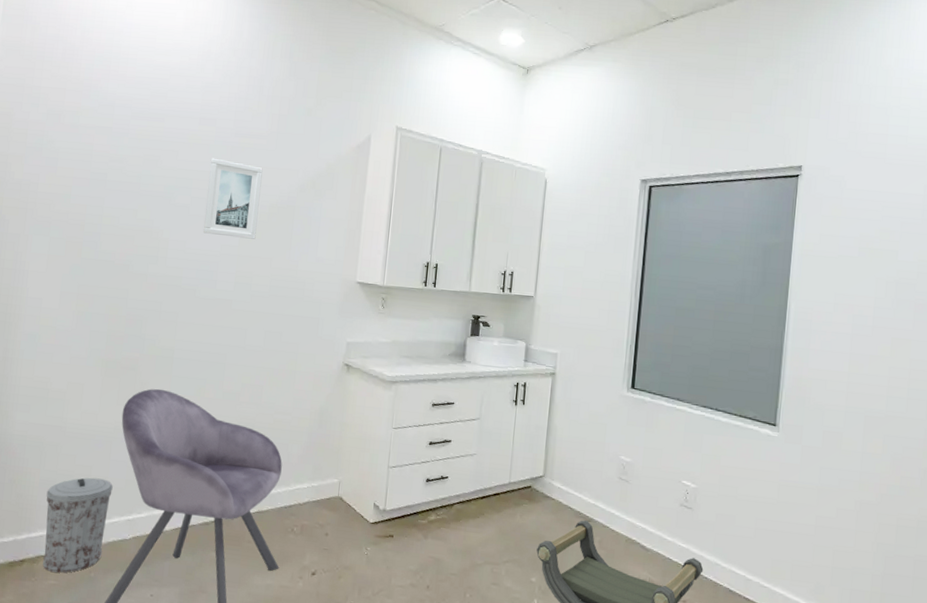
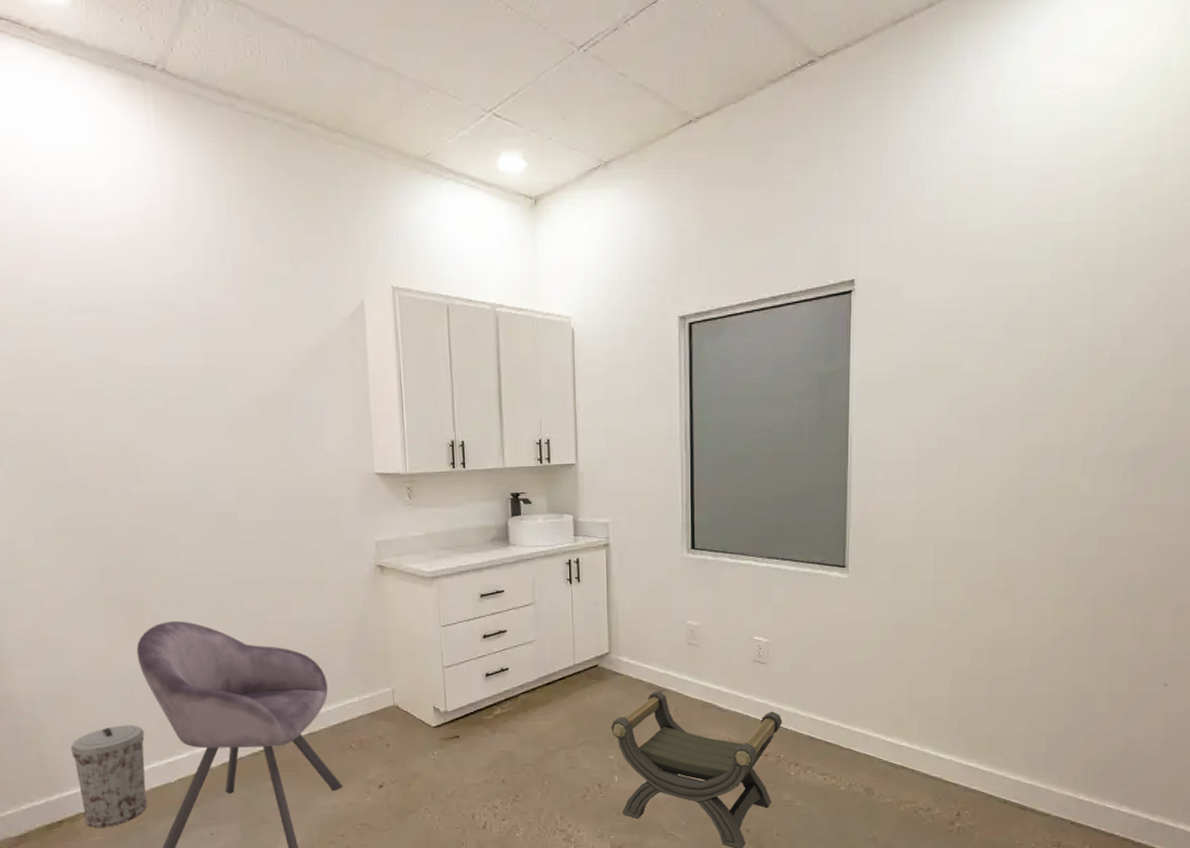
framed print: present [202,158,263,239] -> none [178,349,250,441]

